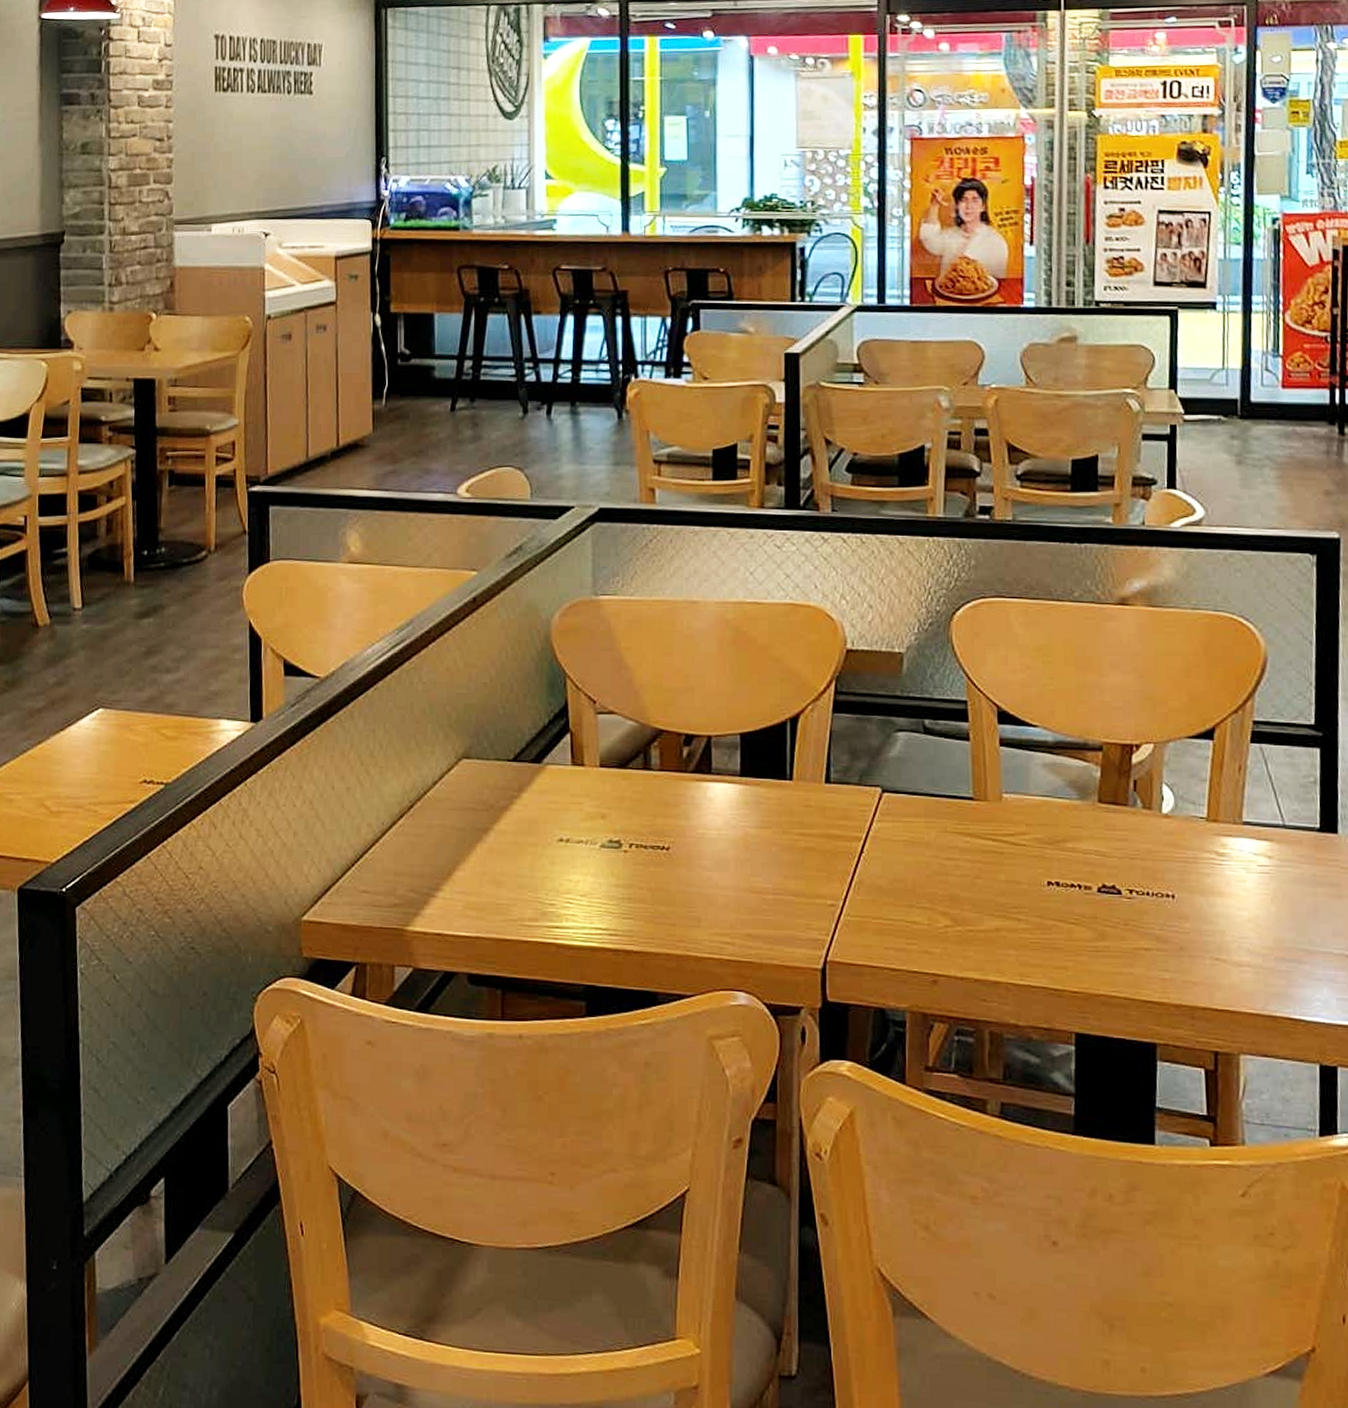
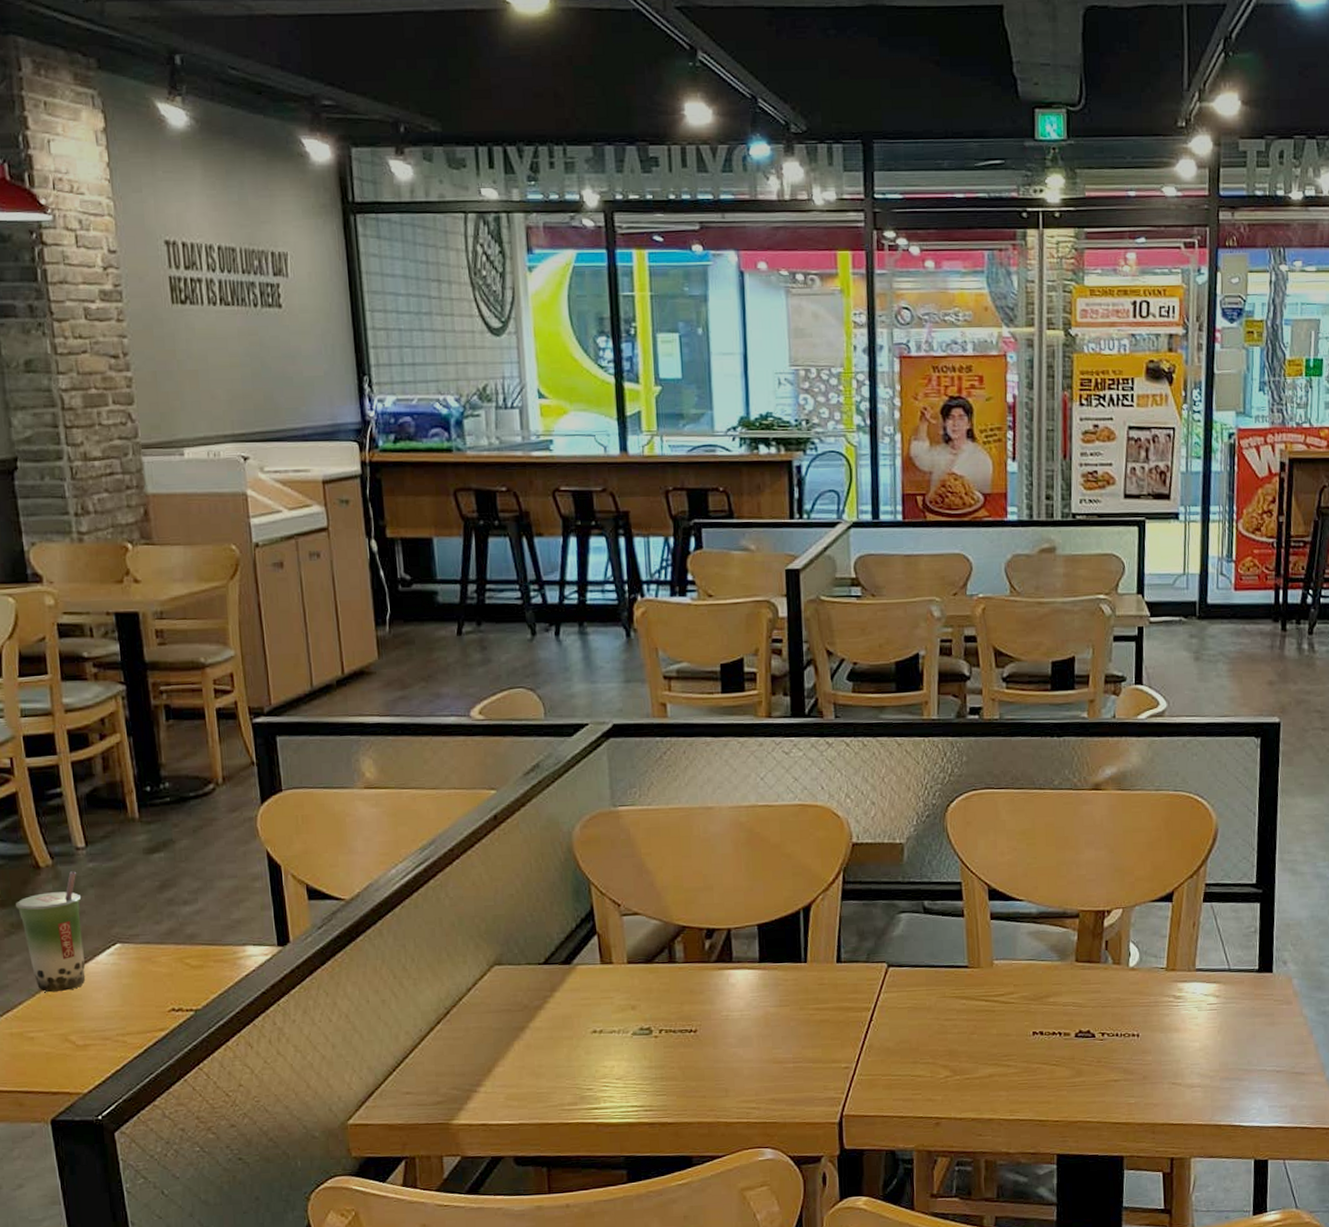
beverage cup: none [12,632,73,755] -> present [16,871,86,993]

